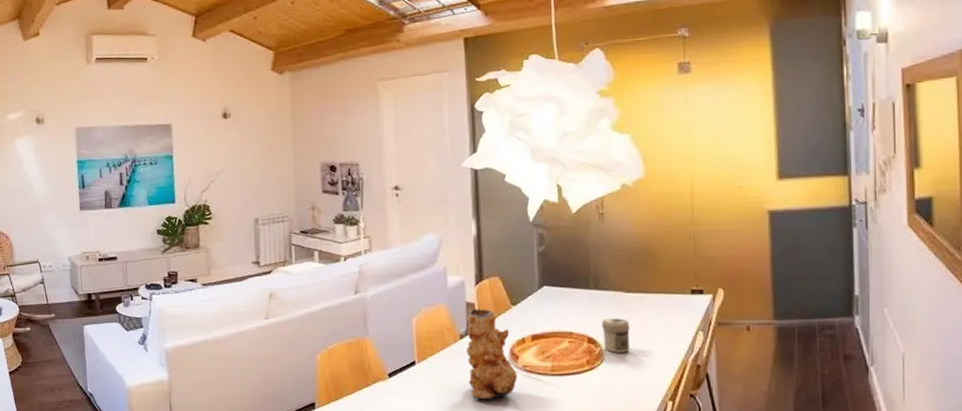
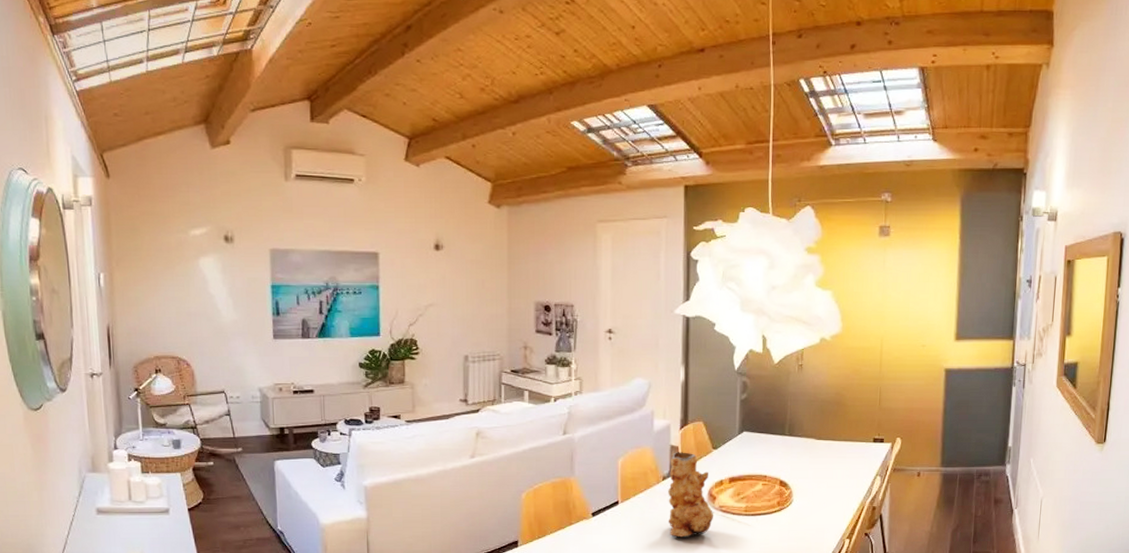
jar: present [602,318,630,353] -> none [793,463,818,495]

